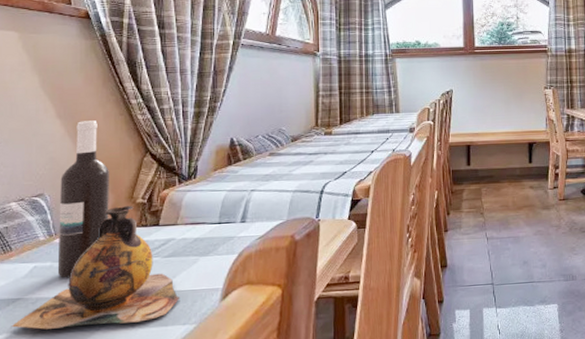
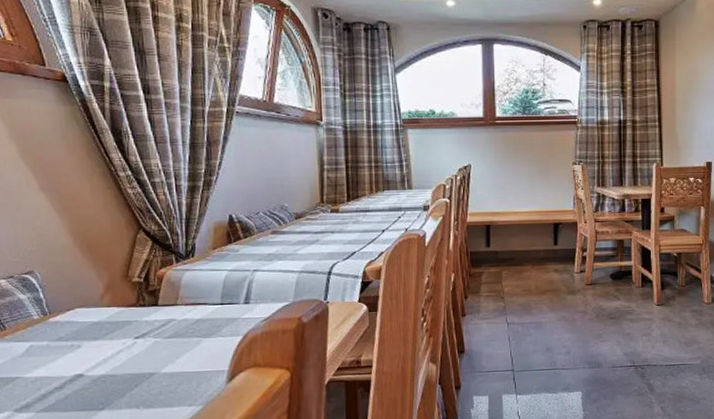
vase: present [11,206,180,330] -> none [12,285,185,408]
wine bottle: present [57,120,109,278] -> none [50,194,105,358]

